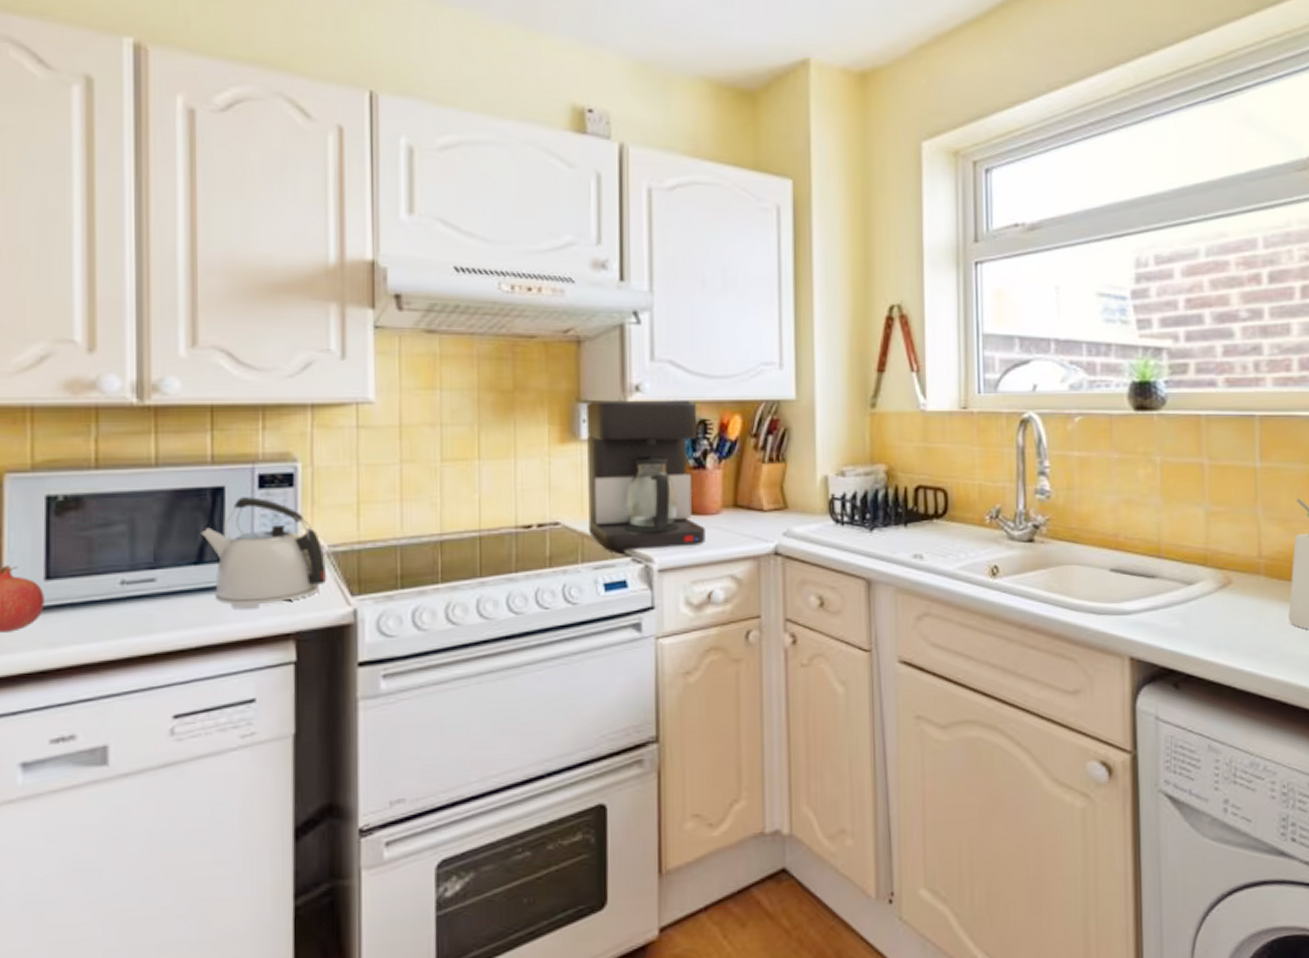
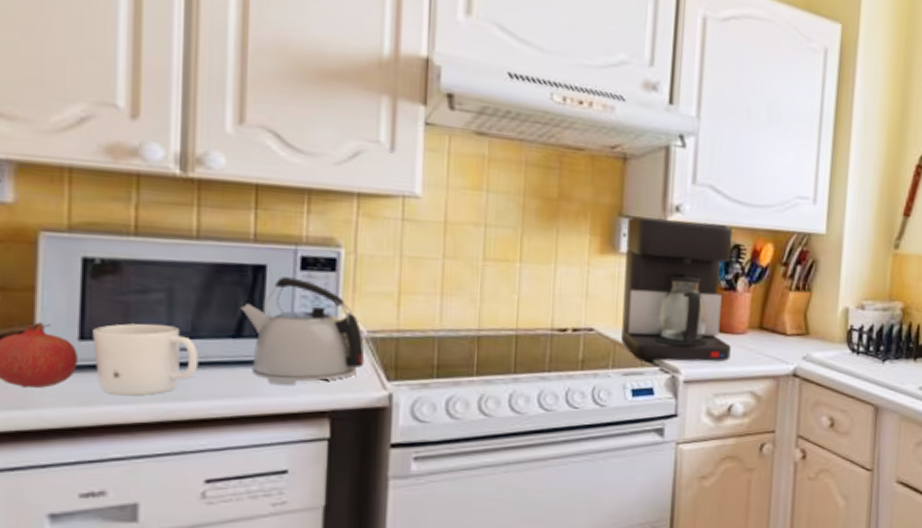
mug: none [58,556,162,634] -> present [92,323,199,396]

